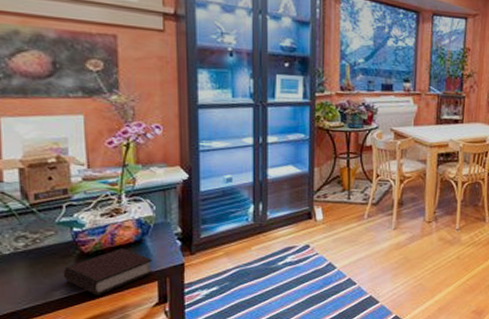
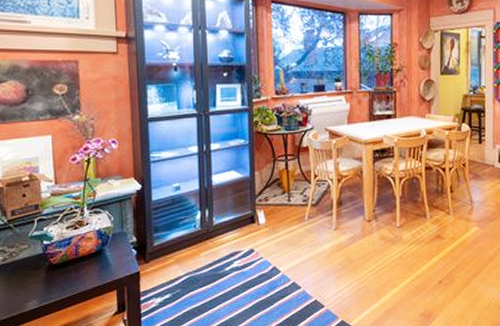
bible: present [63,248,153,296] -> none [35,259,112,306]

